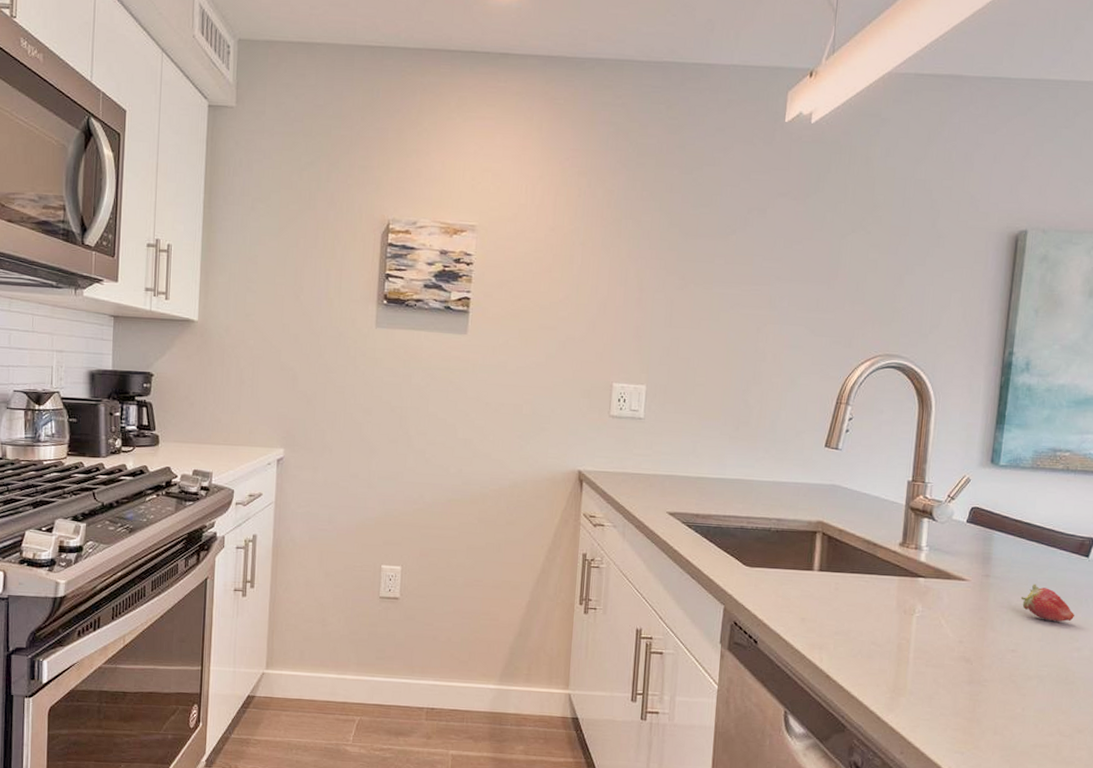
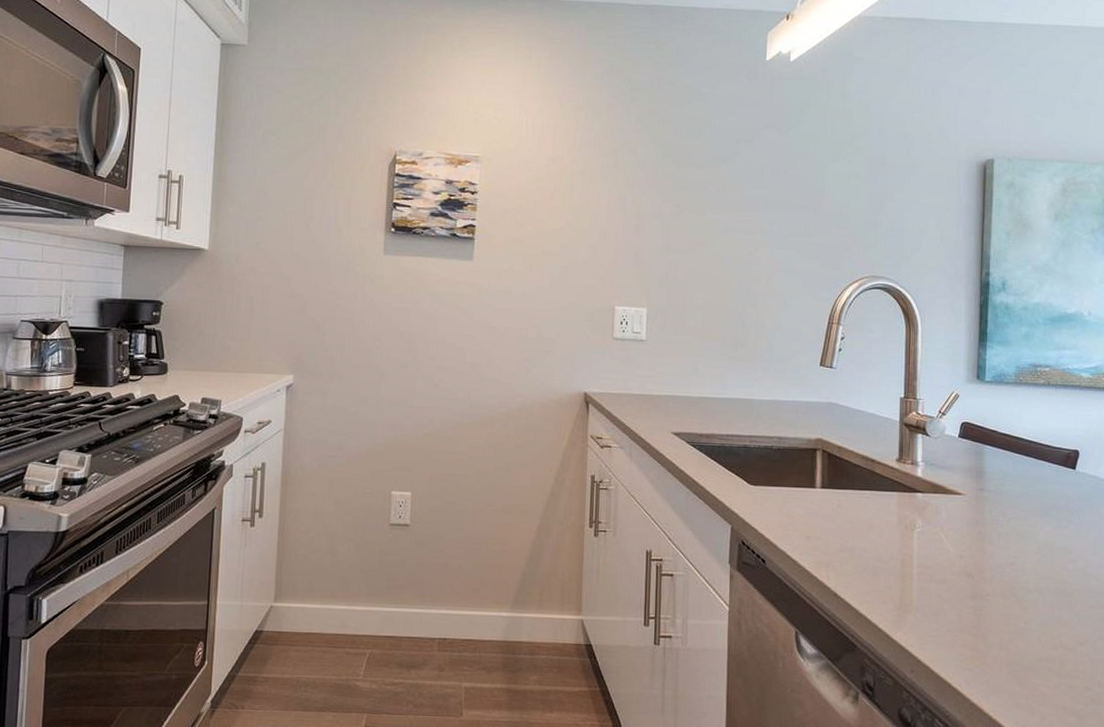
fruit: present [1020,583,1074,622] -> none [1015,496,1067,534]

